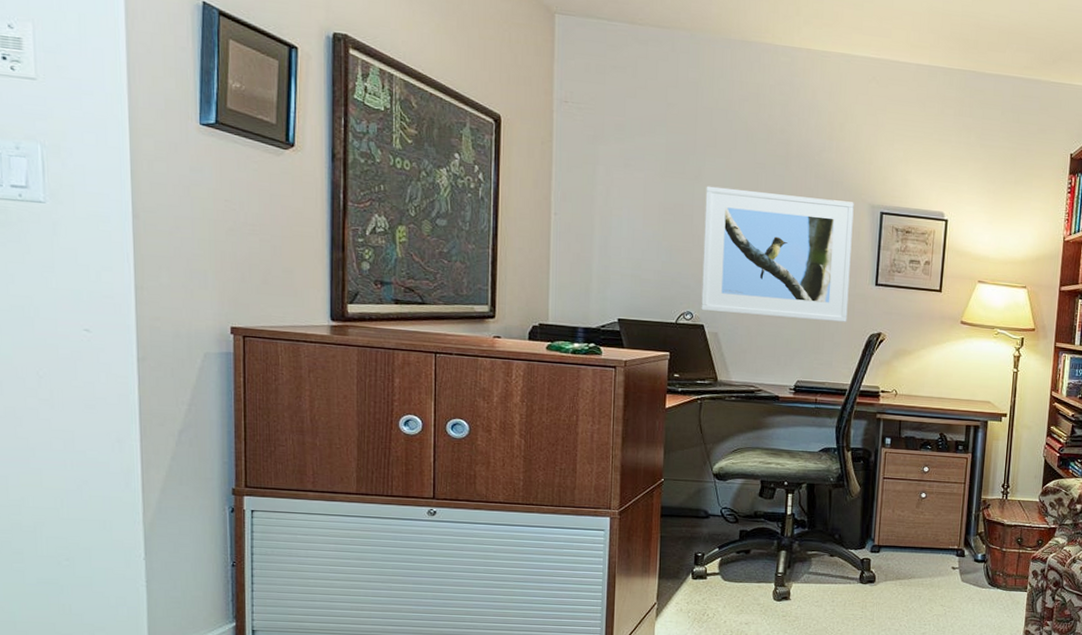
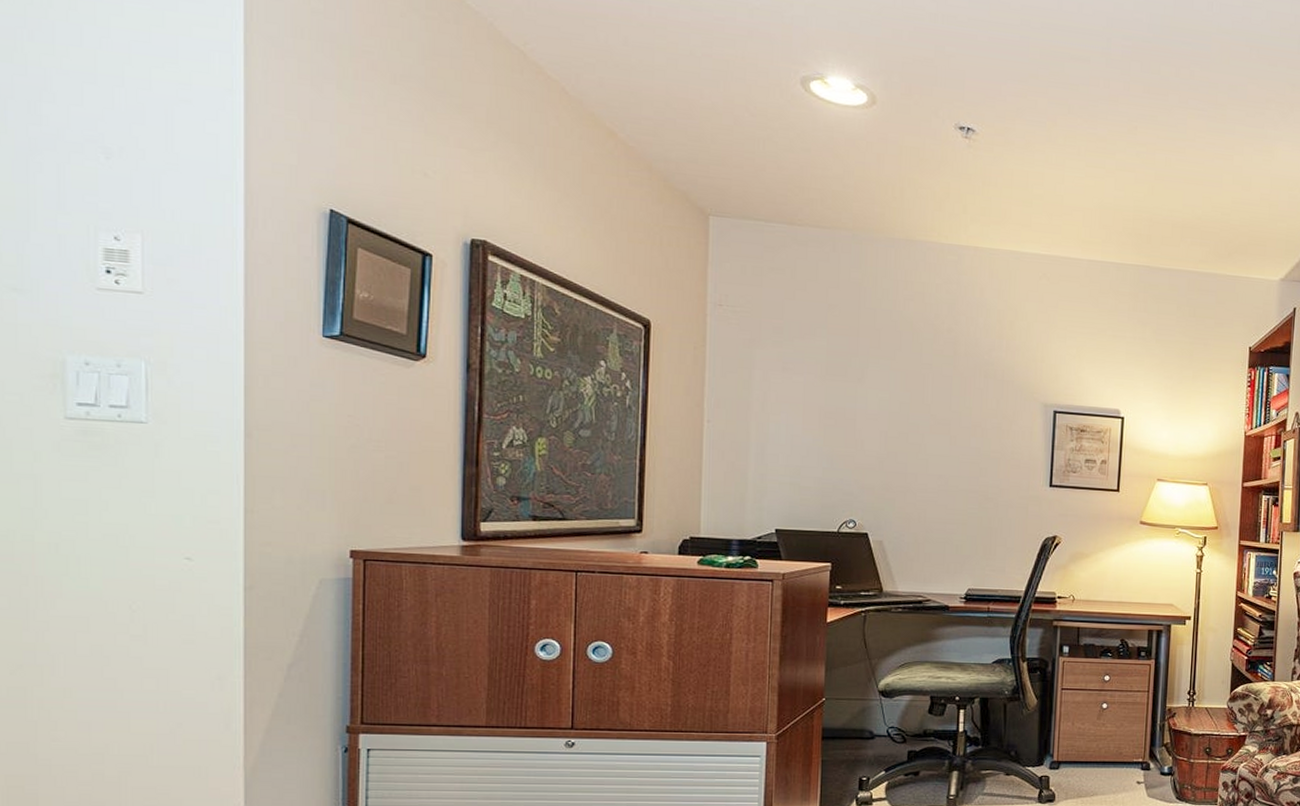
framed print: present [701,186,854,322] -> none [865,388,1026,526]

